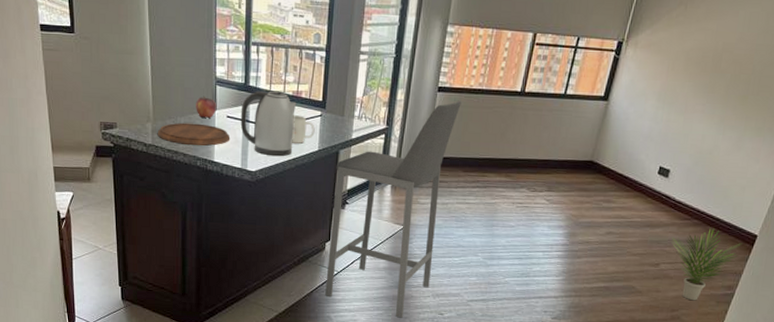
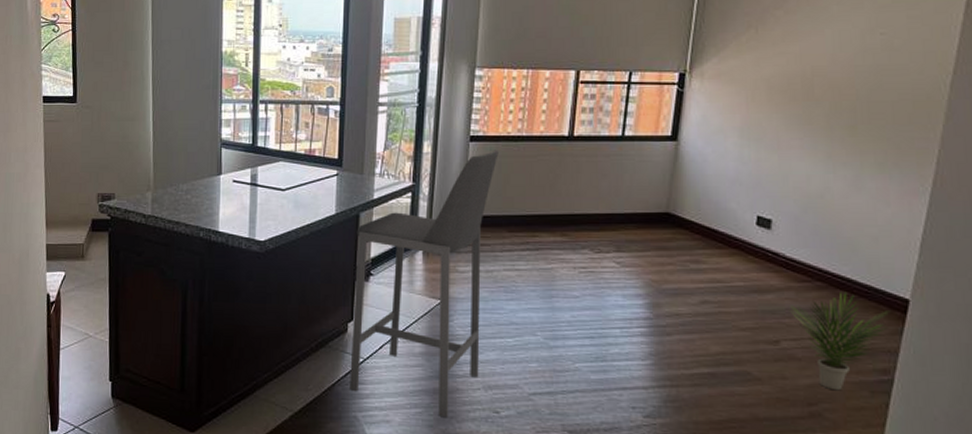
cutting board: present [157,122,231,146] -> none [157,190,237,214]
fruit: present [196,96,217,118] -> none [199,160,222,183]
kettle: present [240,90,297,156] -> none [247,150,310,222]
mug: present [292,115,315,144] -> none [305,176,331,207]

